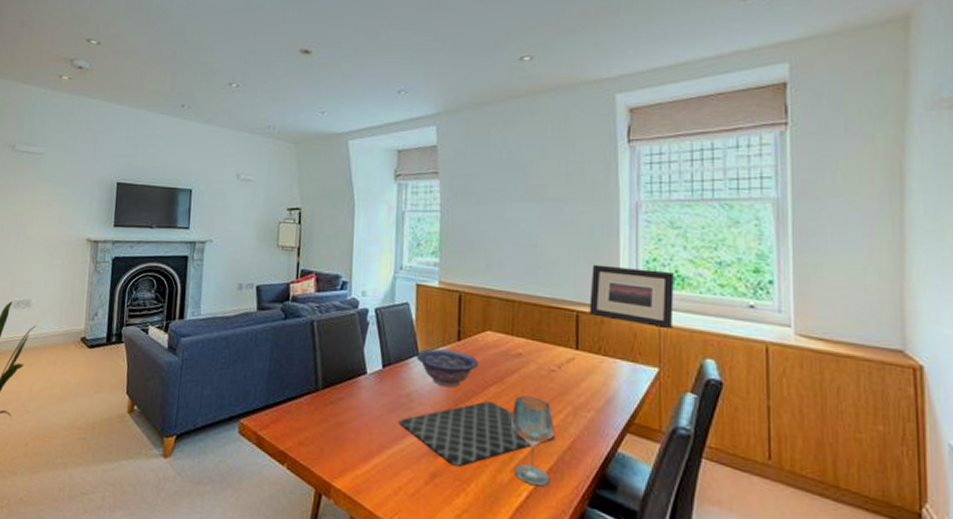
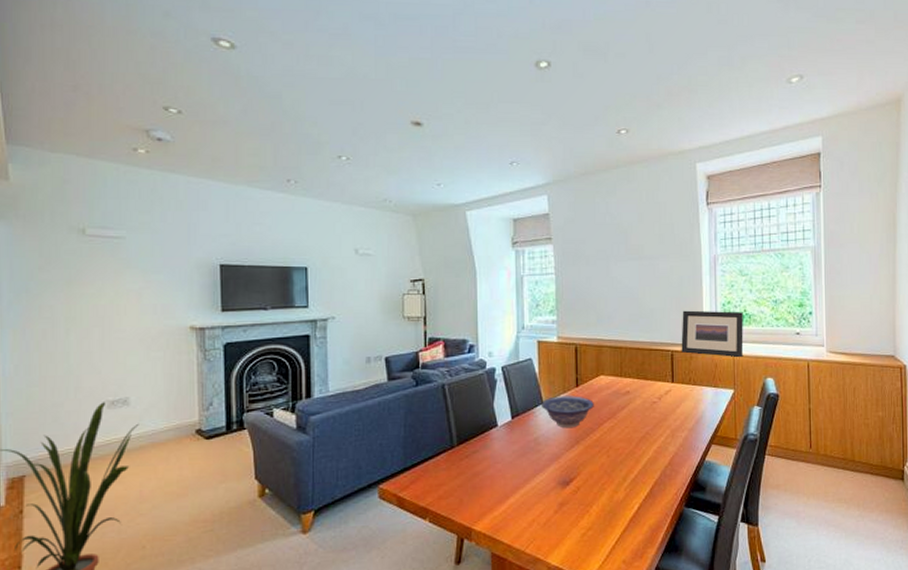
placemat: present [398,401,555,466] -> none [529,435,658,493]
wine glass: present [510,395,555,487] -> none [622,426,658,498]

